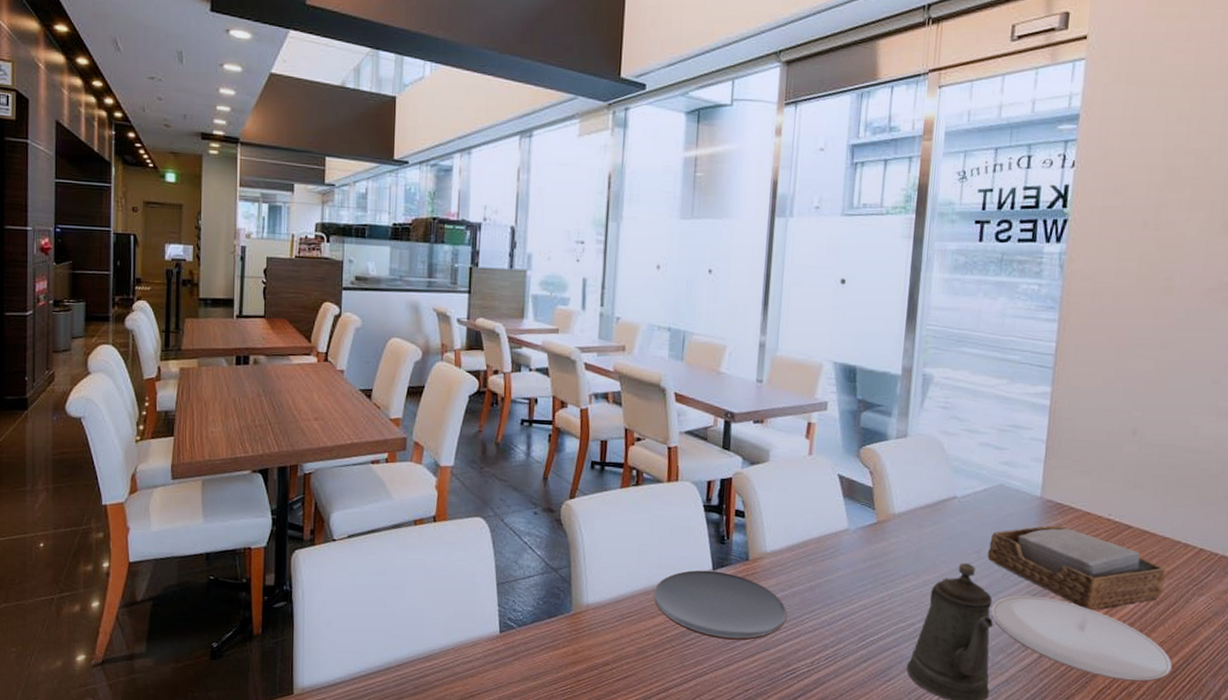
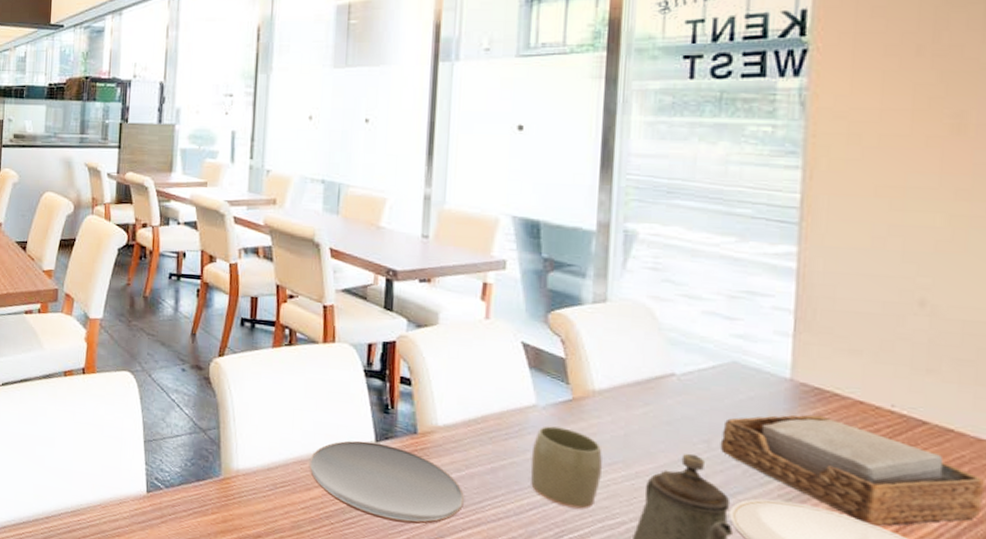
mug: none [841,546,899,615] -> present [530,426,602,509]

